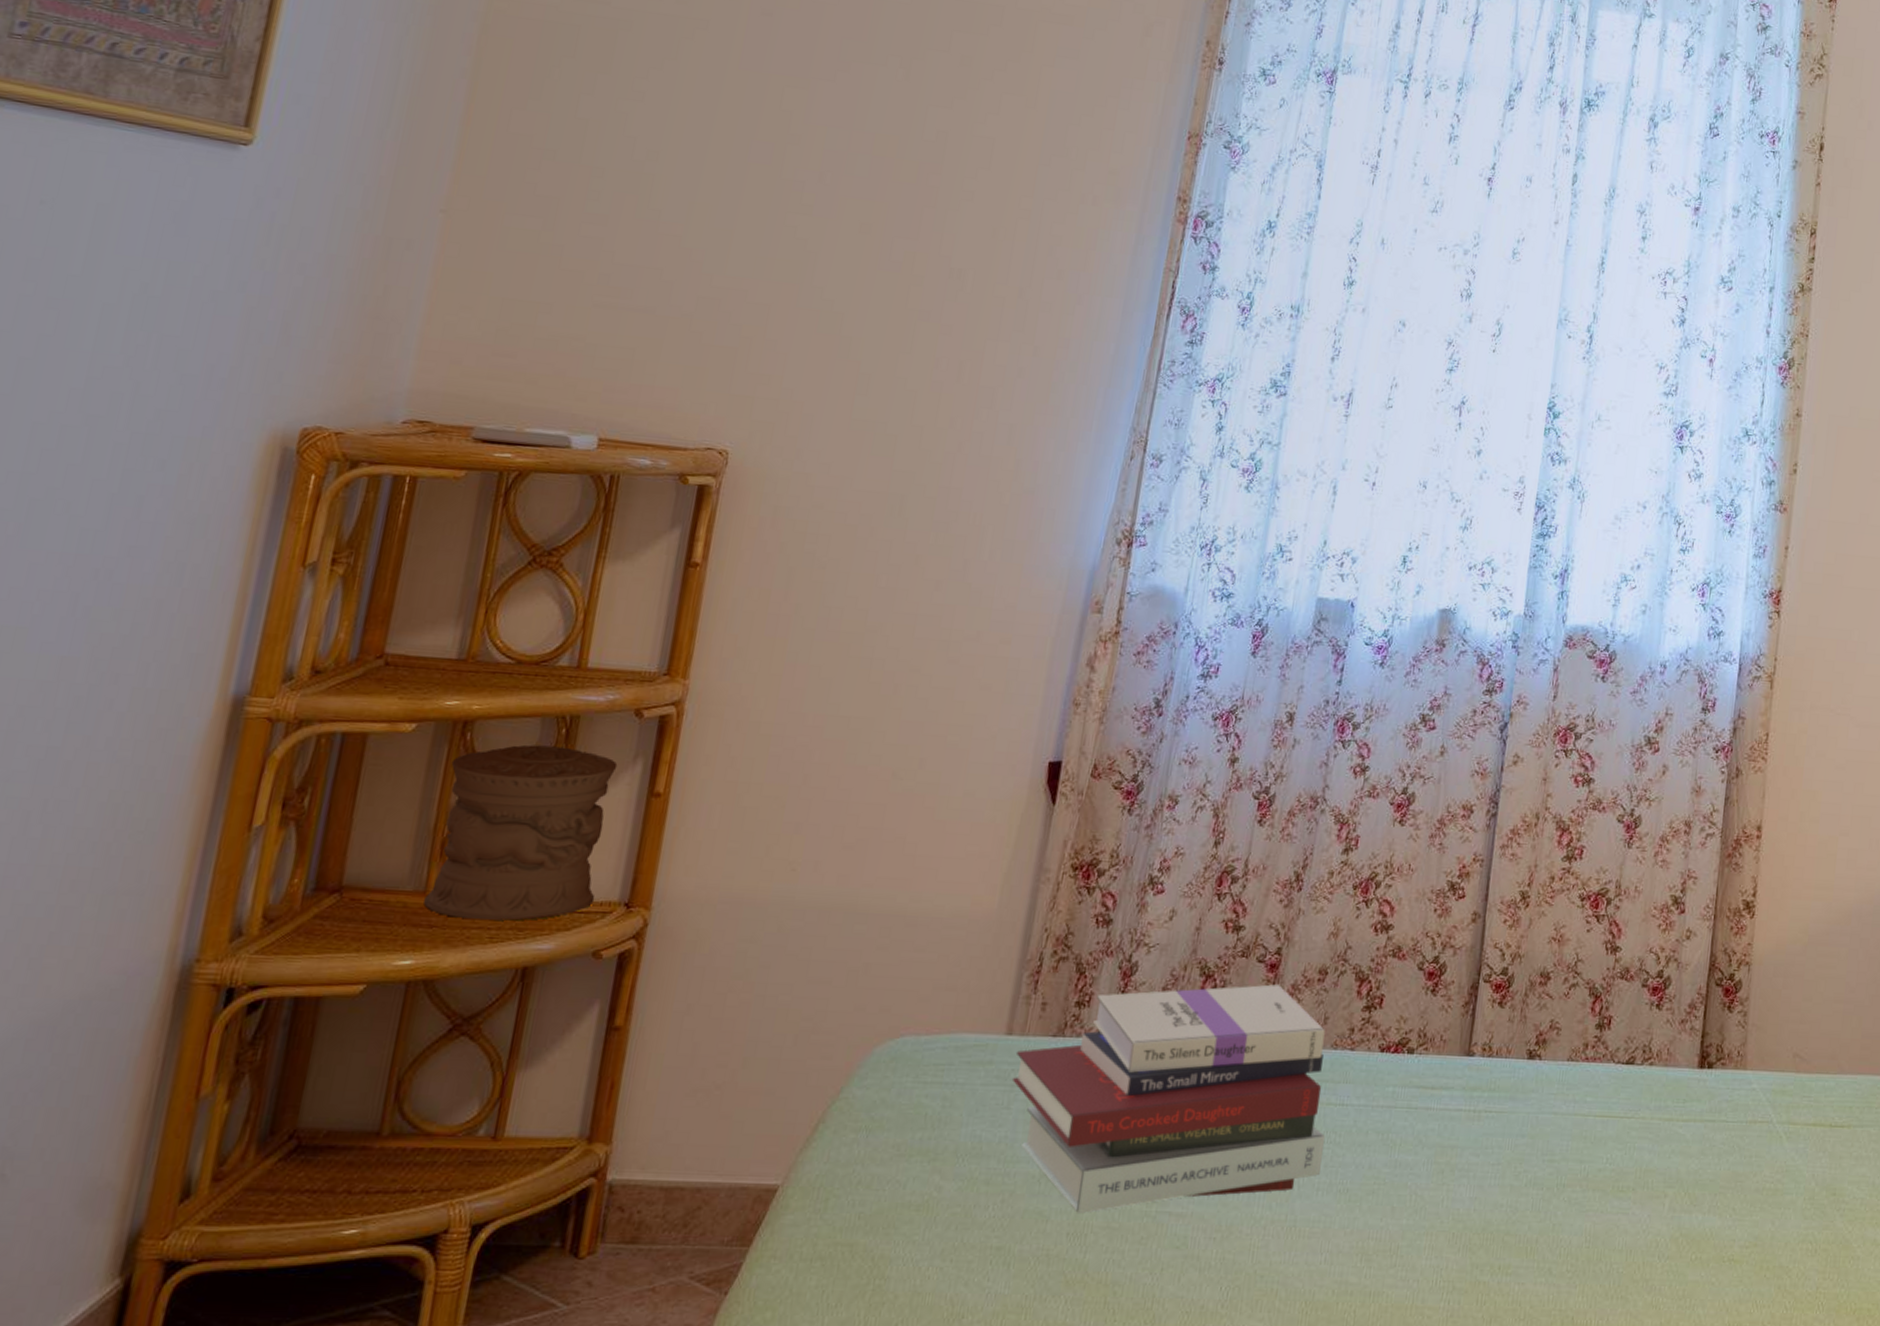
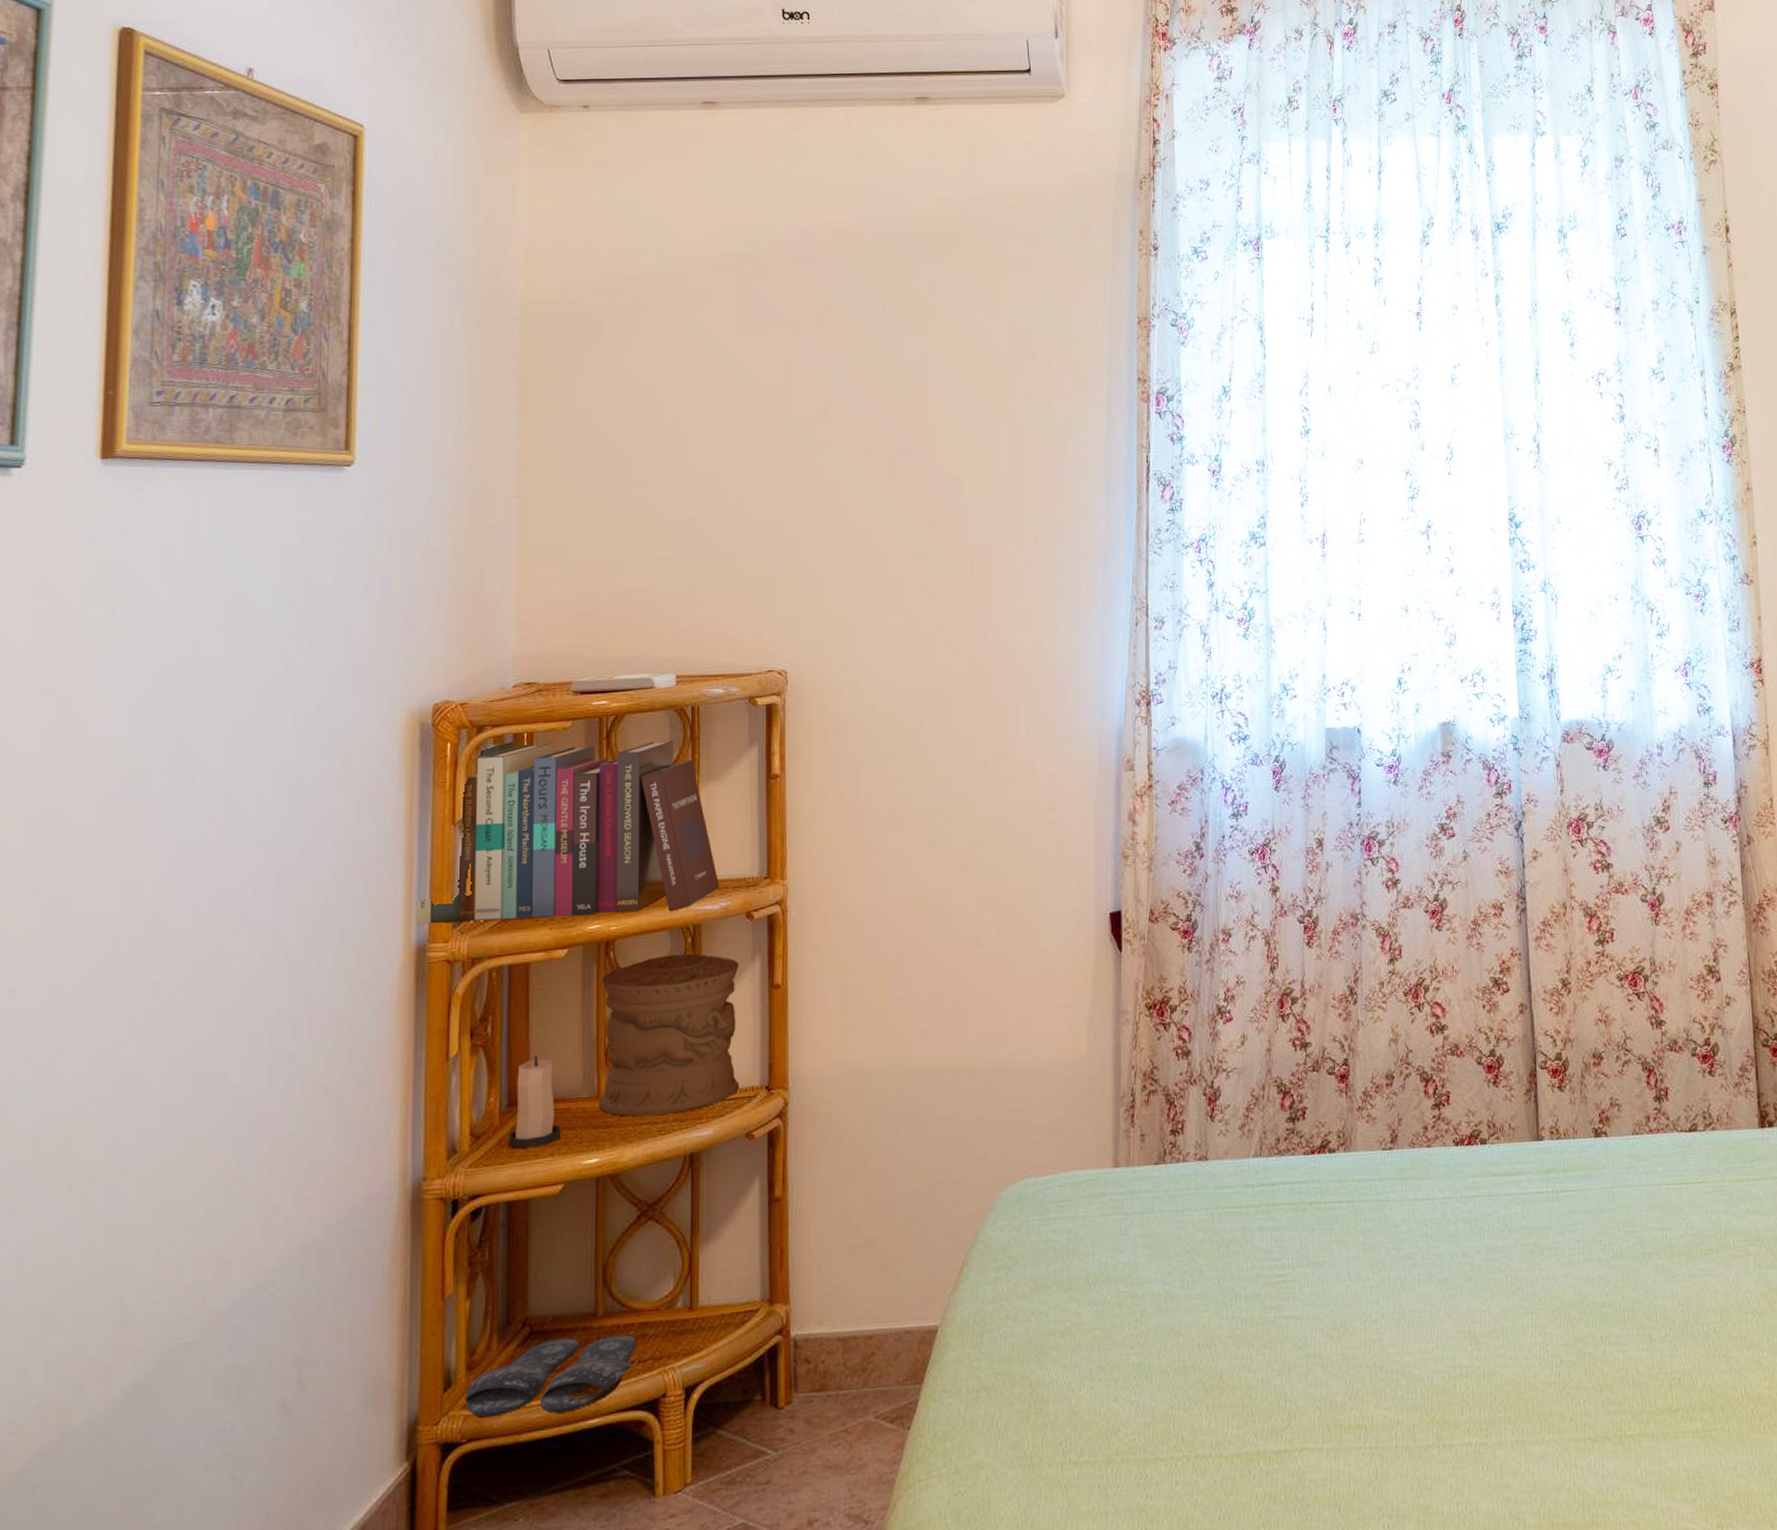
slippers: none [203,1156,424,1239] -> present [465,1335,636,1418]
books: none [236,481,610,698] -> present [415,741,720,925]
candle: none [306,836,378,940] -> present [508,1054,561,1149]
books: present [1011,984,1325,1213] -> none [1125,1093,1418,1325]

